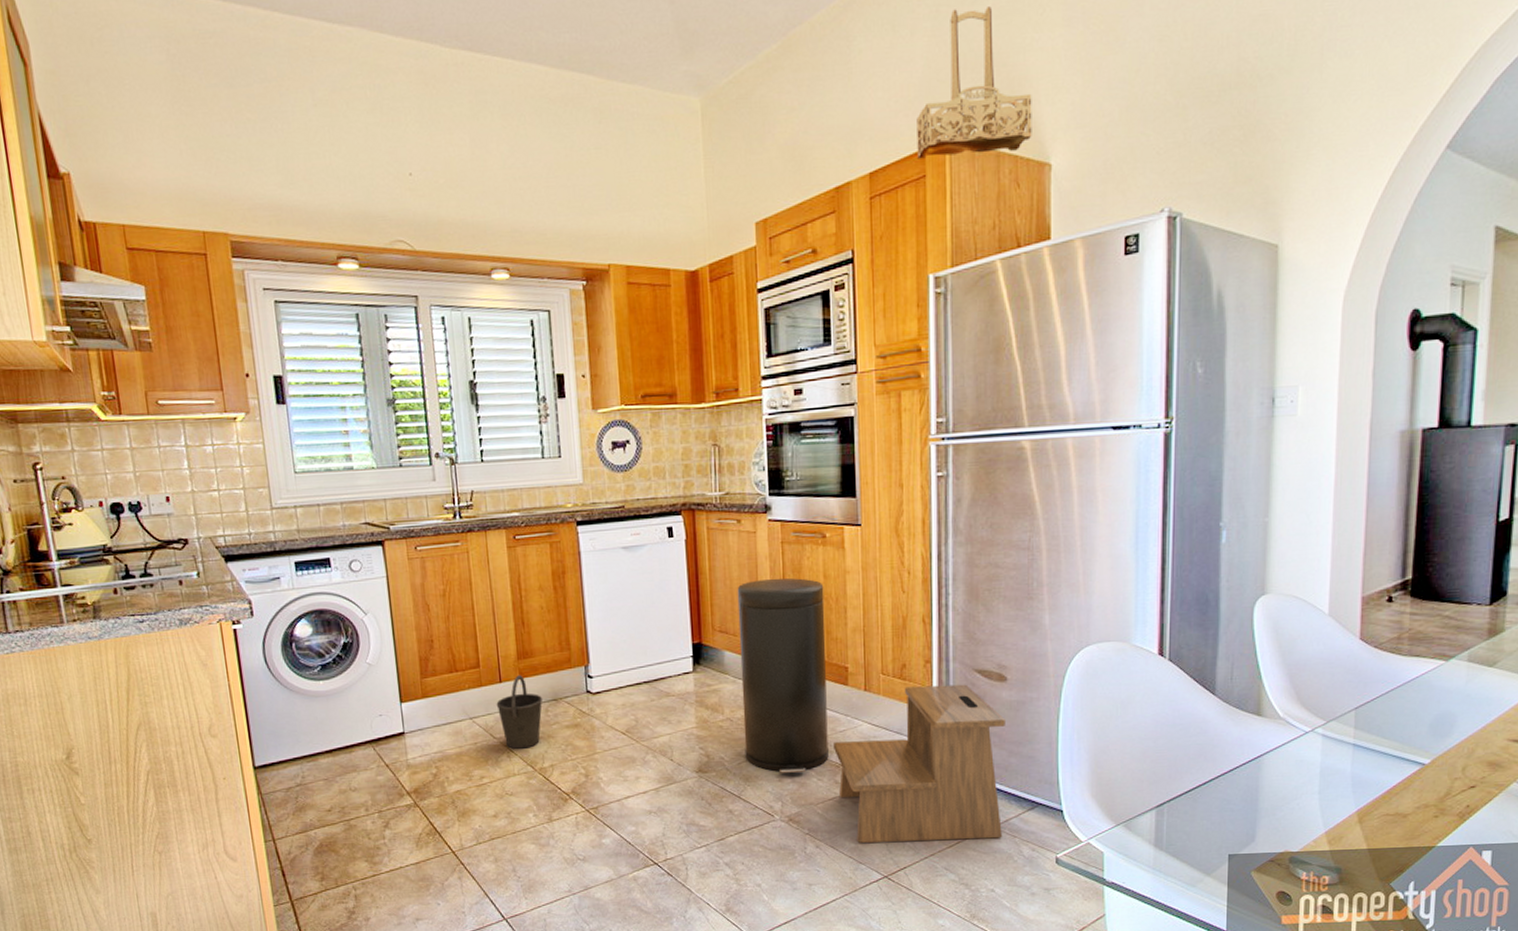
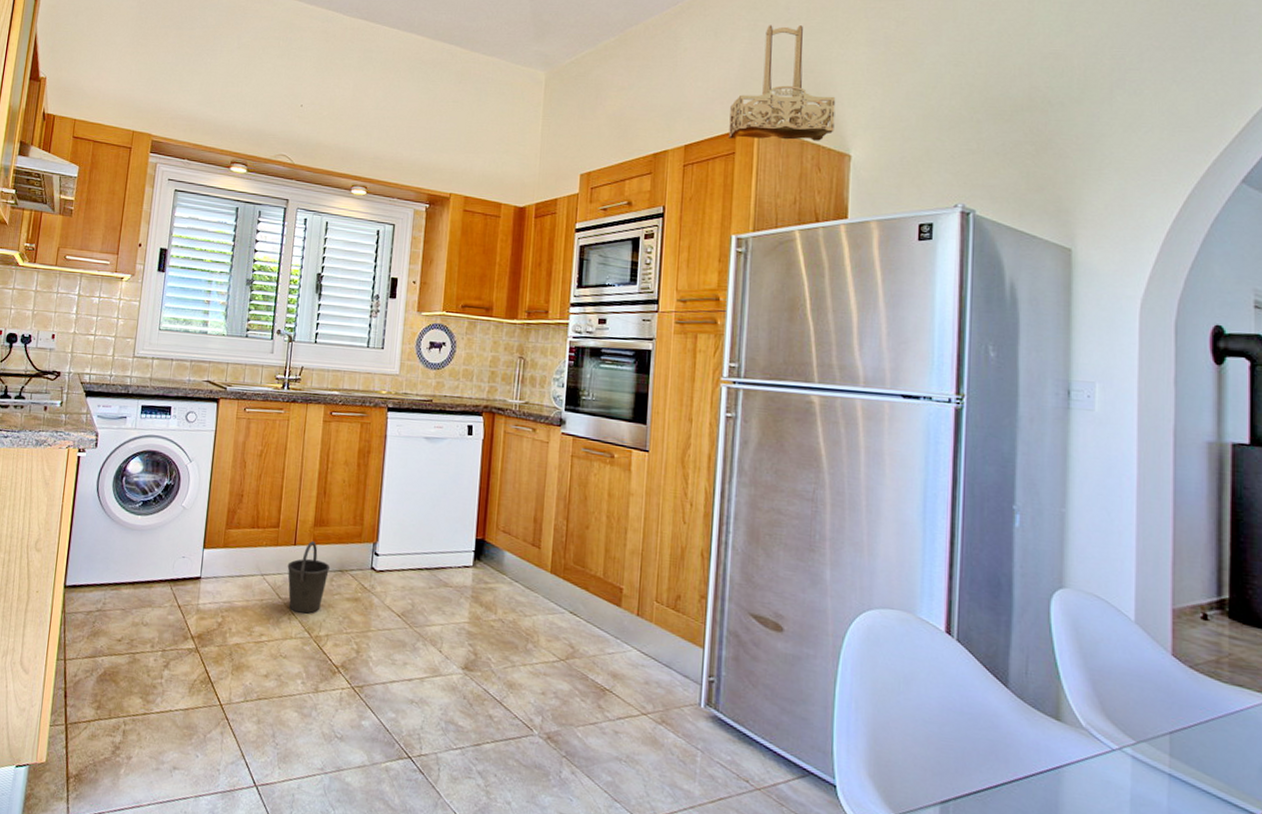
pedal bin: present [737,578,829,773] -> none [512,487,607,689]
step stool: present [834,684,1005,843] -> none [600,619,779,804]

